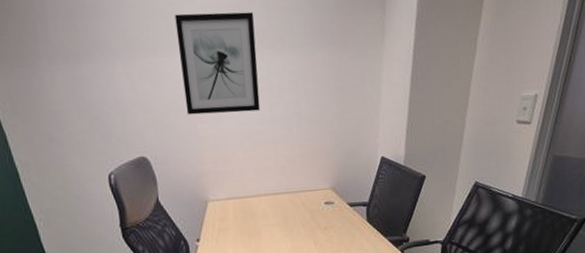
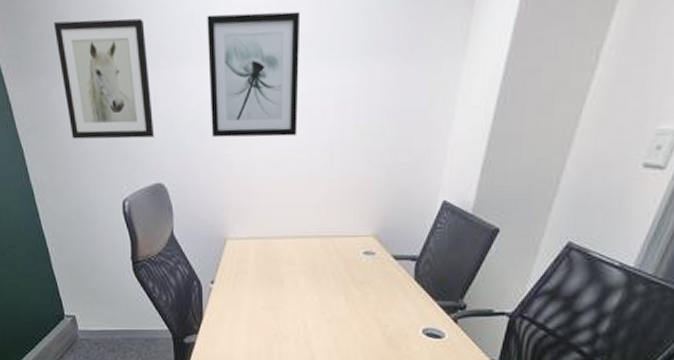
wall art: none [32,16,134,122] -> present [54,18,154,139]

